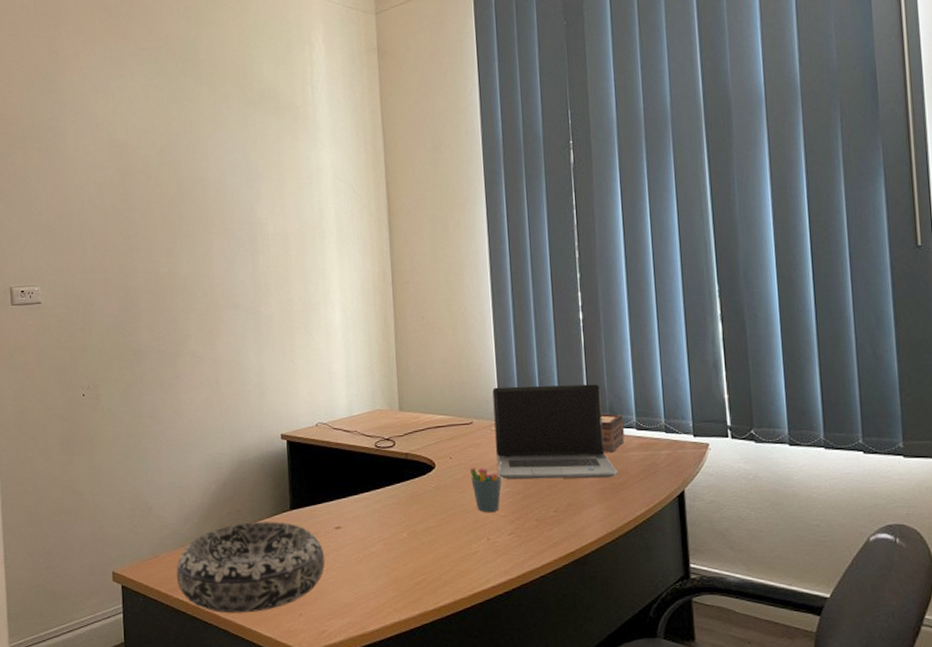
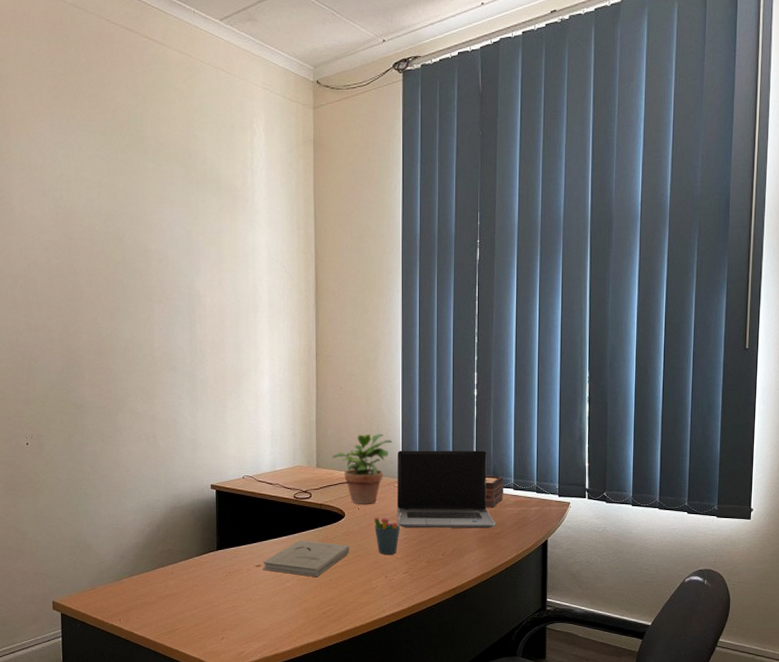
decorative bowl: present [176,522,325,613] -> none [111,560,246,637]
book: none [343,496,443,541] -> present [262,539,350,578]
potted plant: none [416,368,486,453] -> present [332,433,393,504]

